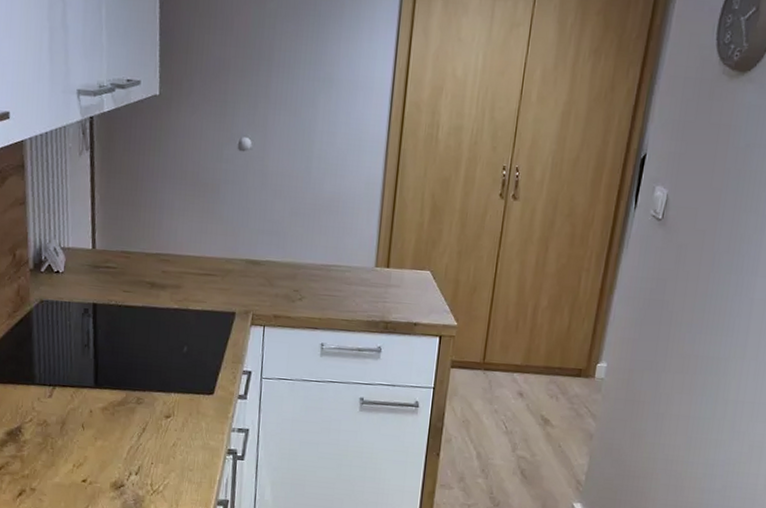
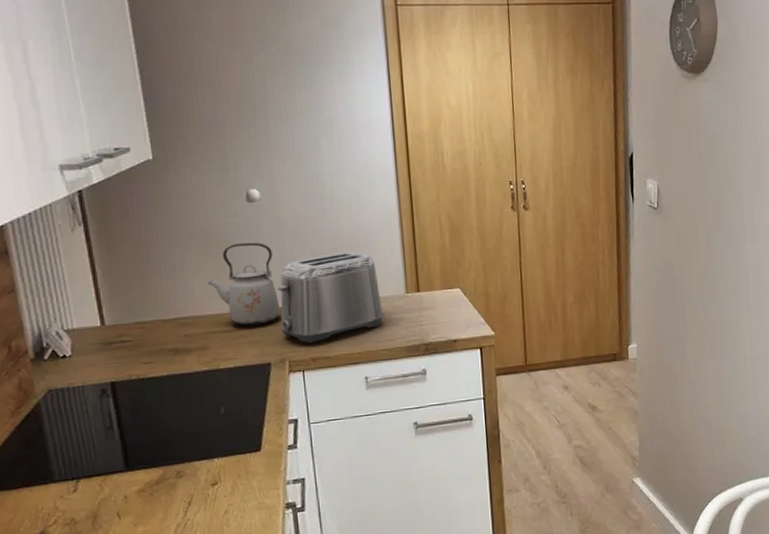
kettle: none [190,189,254,274] -> present [207,242,281,326]
toaster: none [250,215,351,300] -> present [278,252,384,343]

